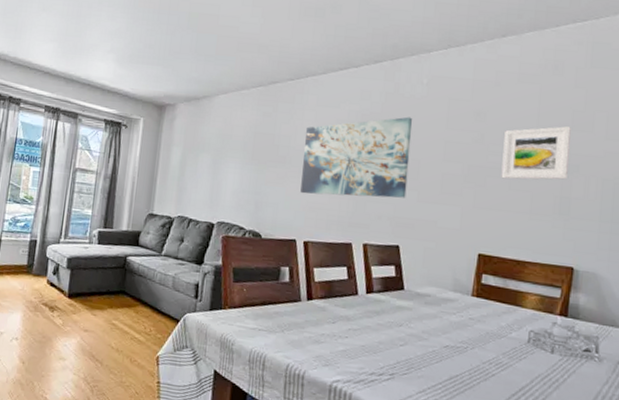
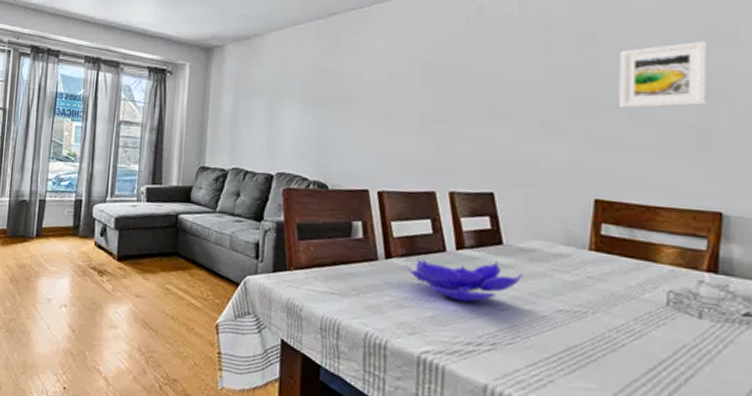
wall art: present [300,116,413,198] -> none [371,42,502,138]
decorative bowl: none [324,299,419,339] -> present [406,257,523,303]

